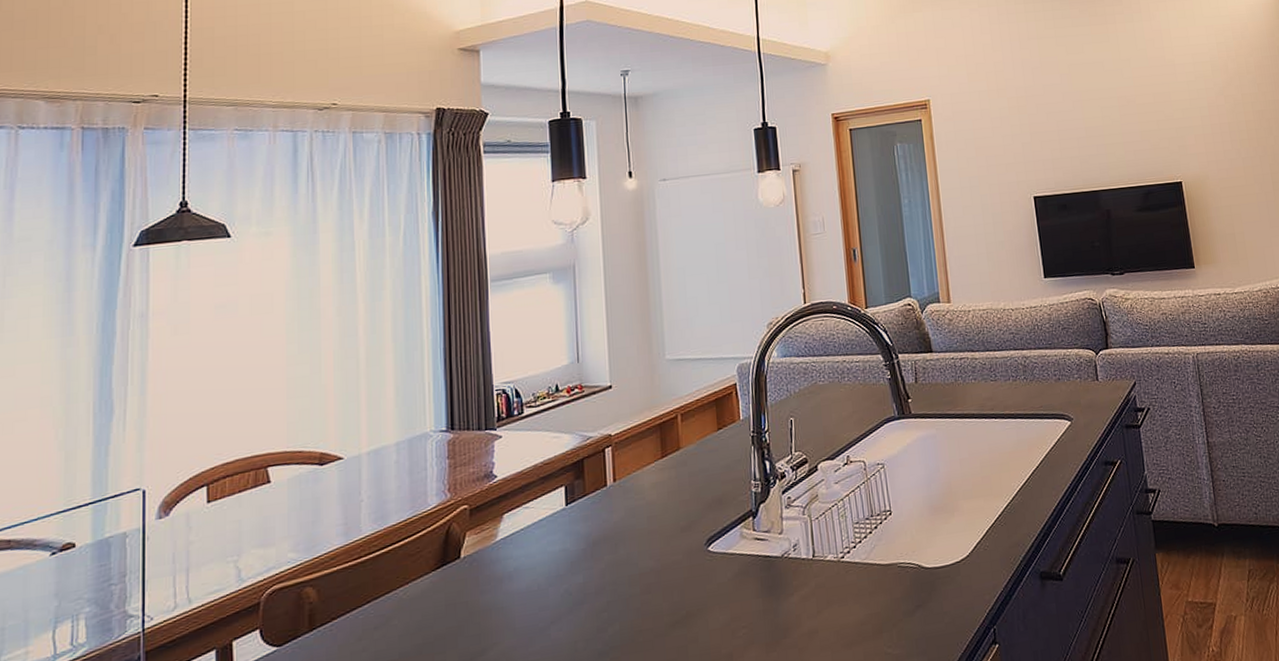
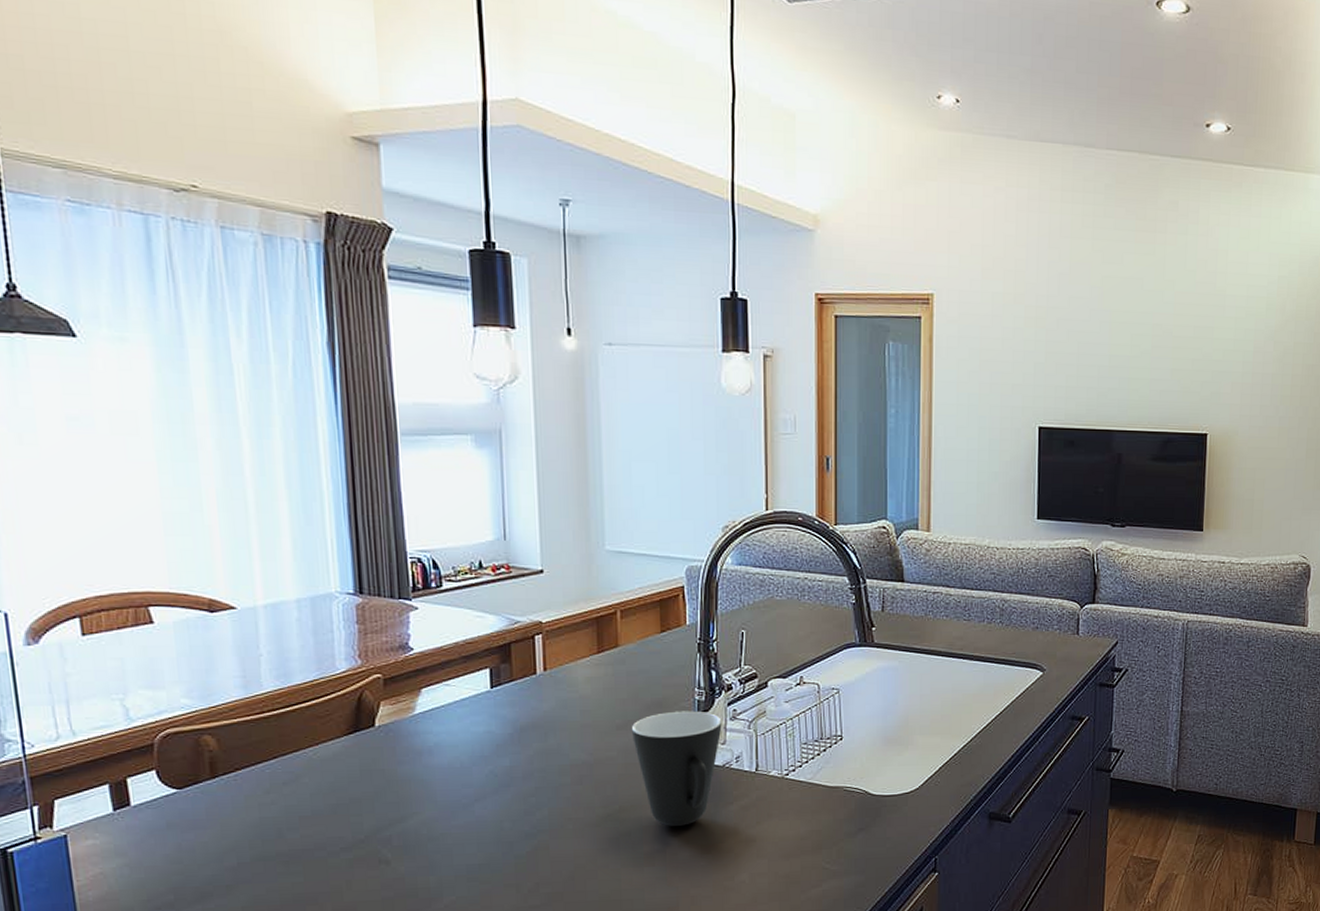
mug: none [695,503,779,627] -> present [632,711,722,826]

